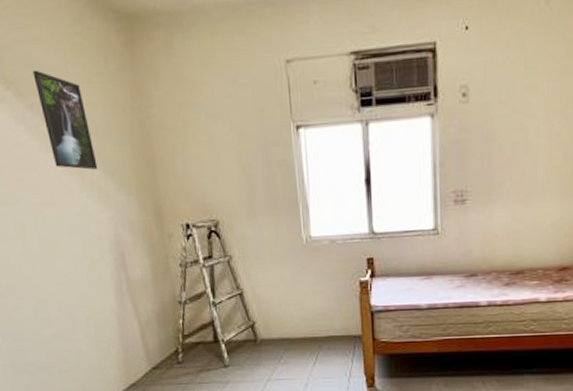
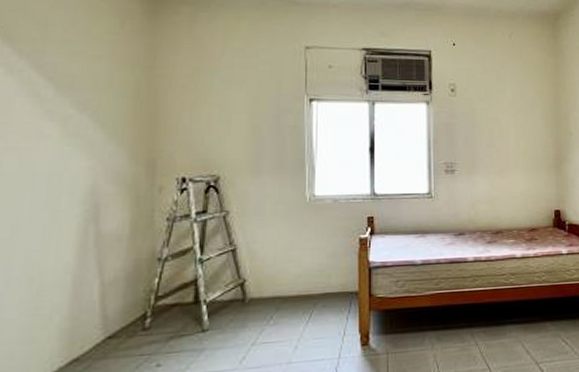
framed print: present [32,70,98,170] -> none [31,19,89,118]

